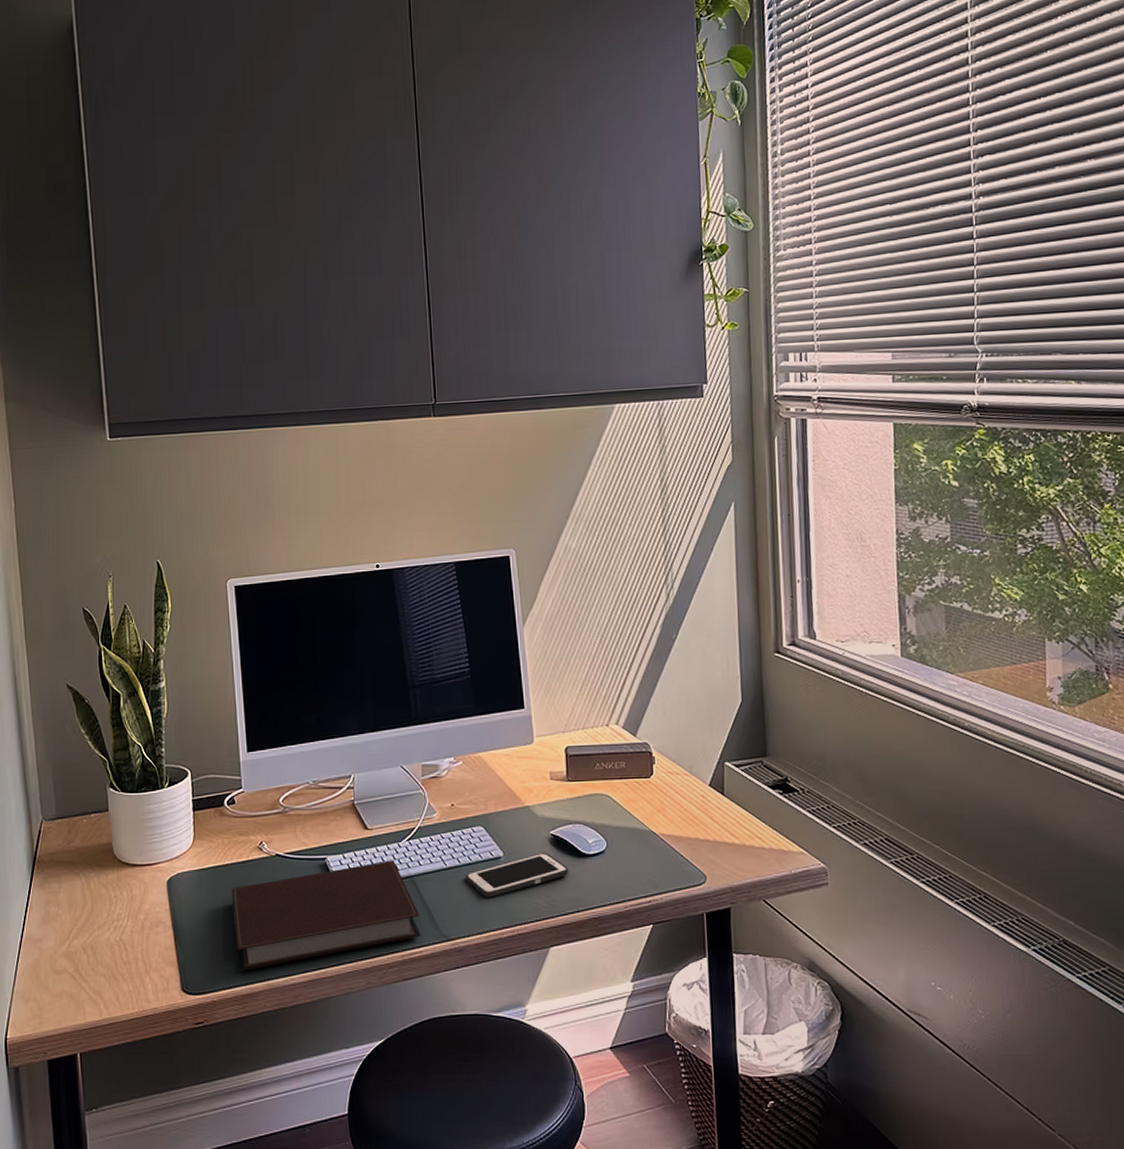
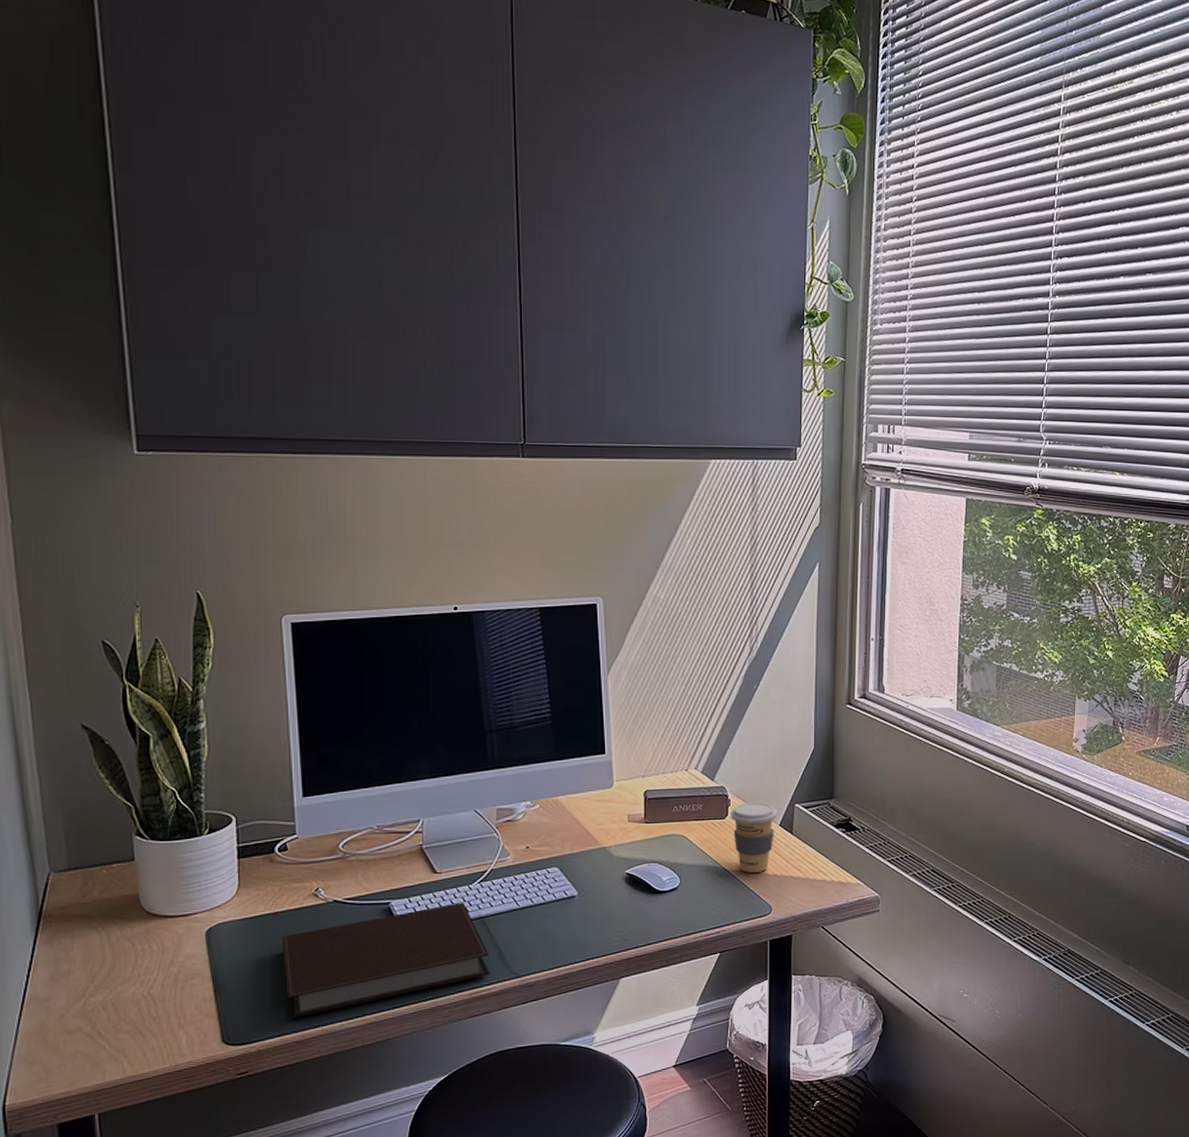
cell phone: present [465,852,569,898] -> none [538,890,643,935]
coffee cup: none [656,760,706,837] -> present [731,802,777,873]

